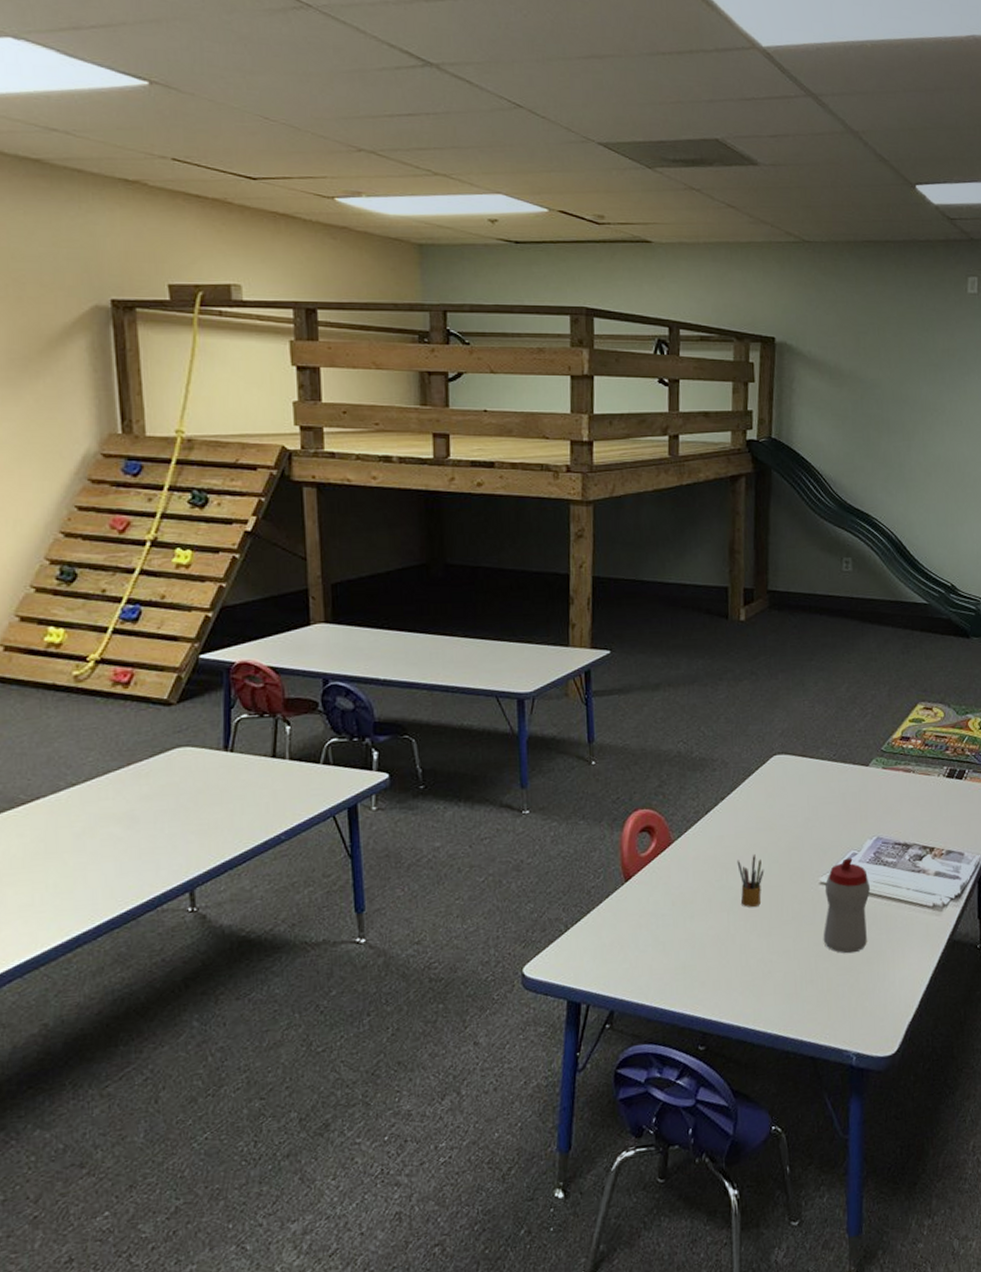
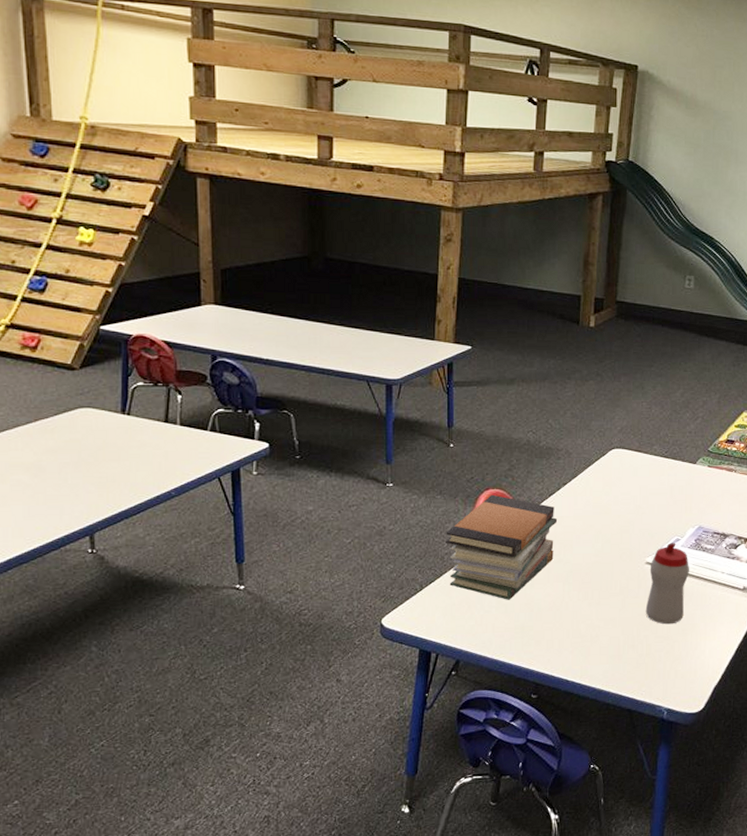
book stack: none [591,815,717,937] -> present [446,494,558,600]
pencil box: present [737,854,764,907] -> none [574,534,598,580]

